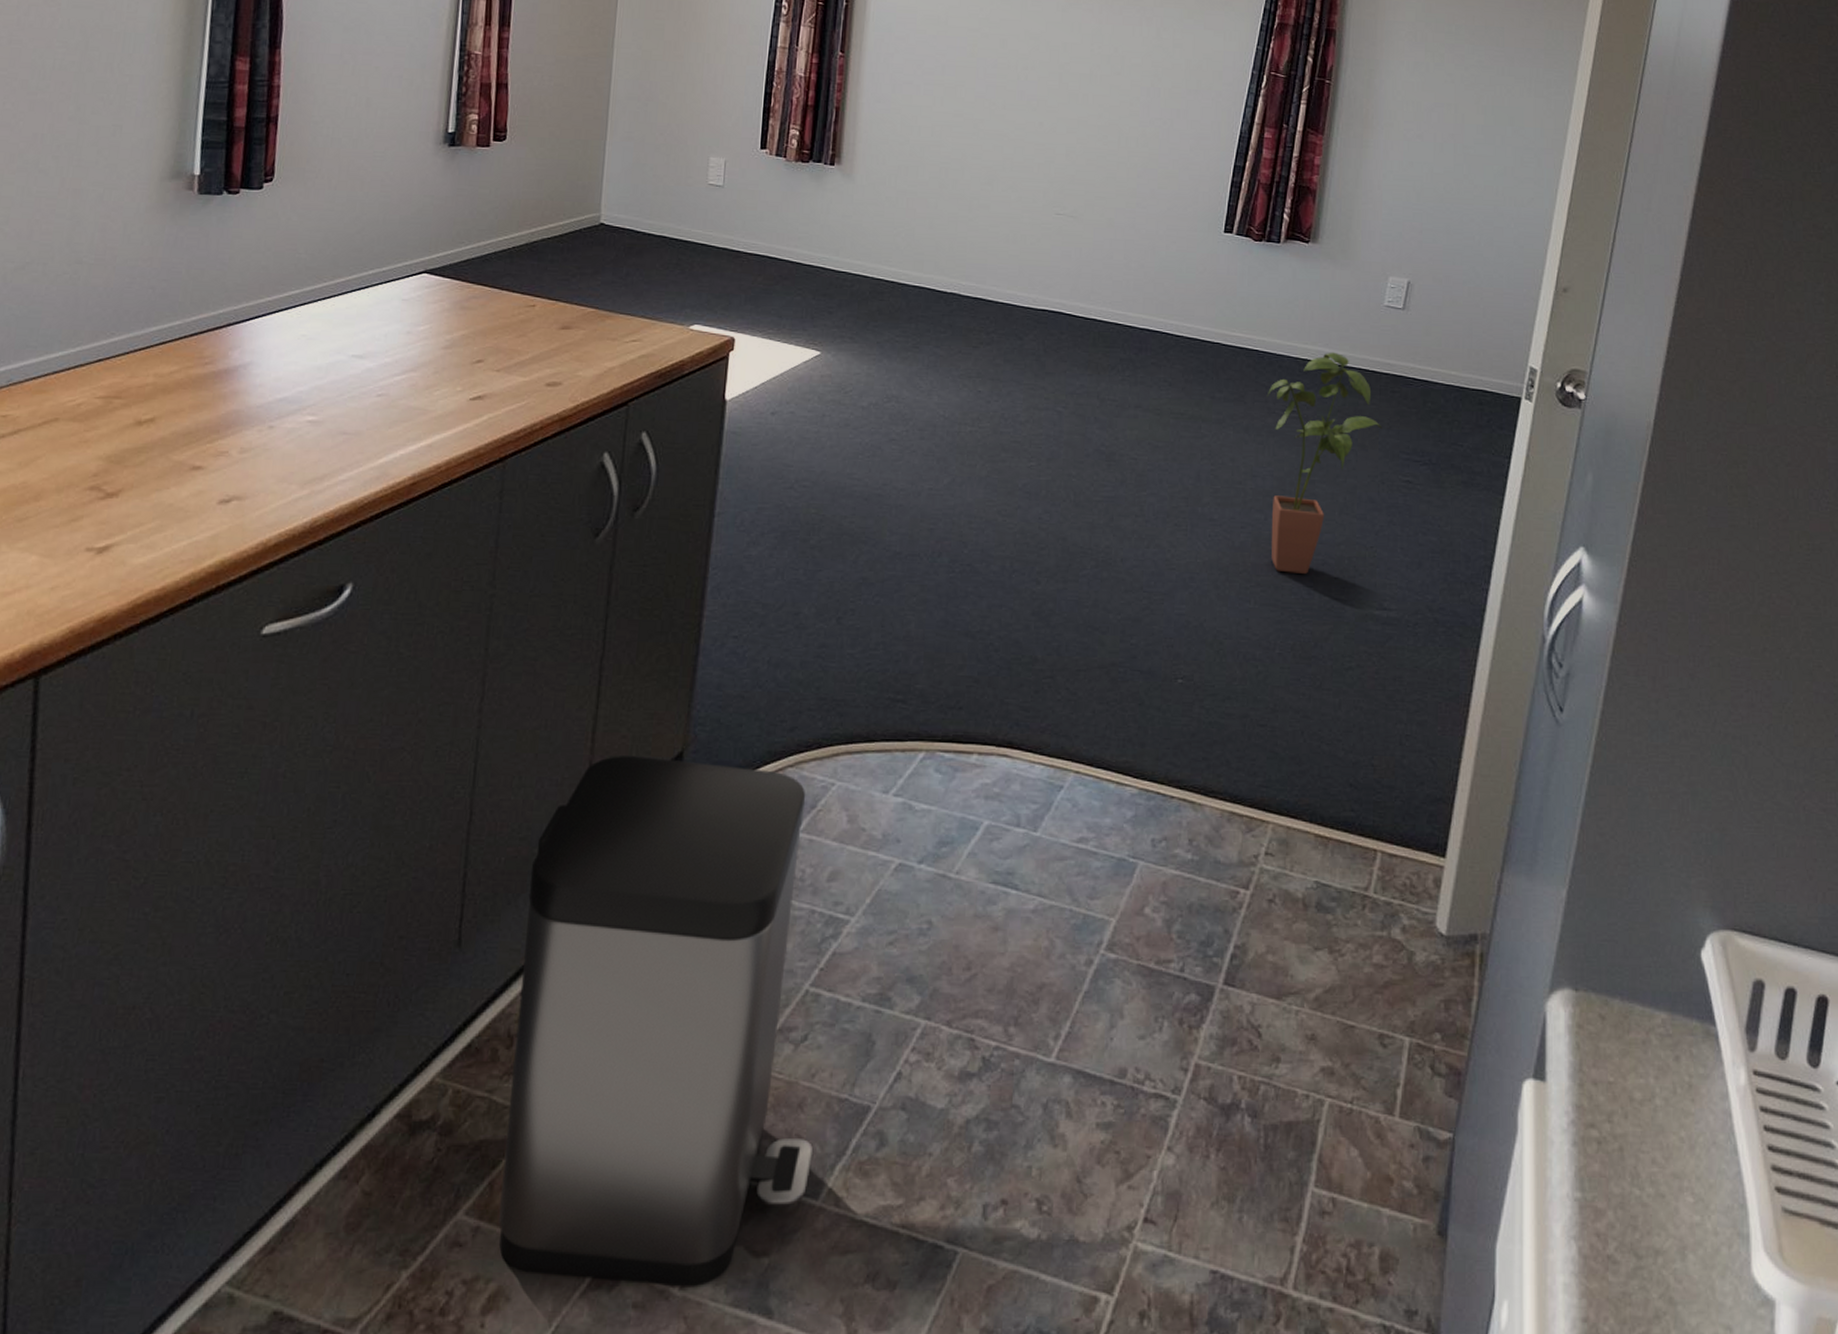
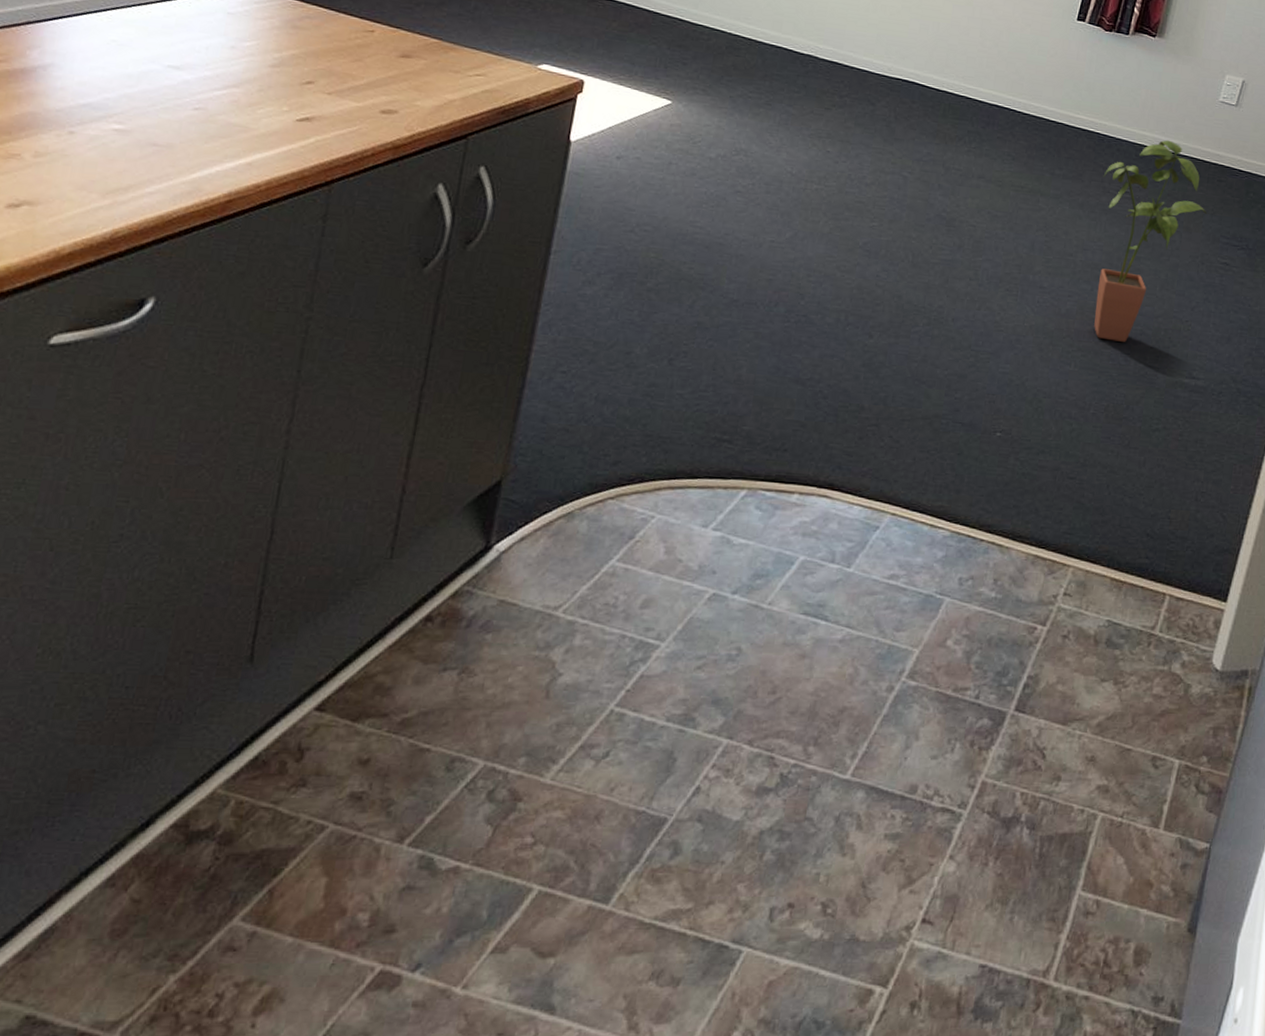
pedal bin: present [498,756,814,1288] -> none [276,481,625,987]

